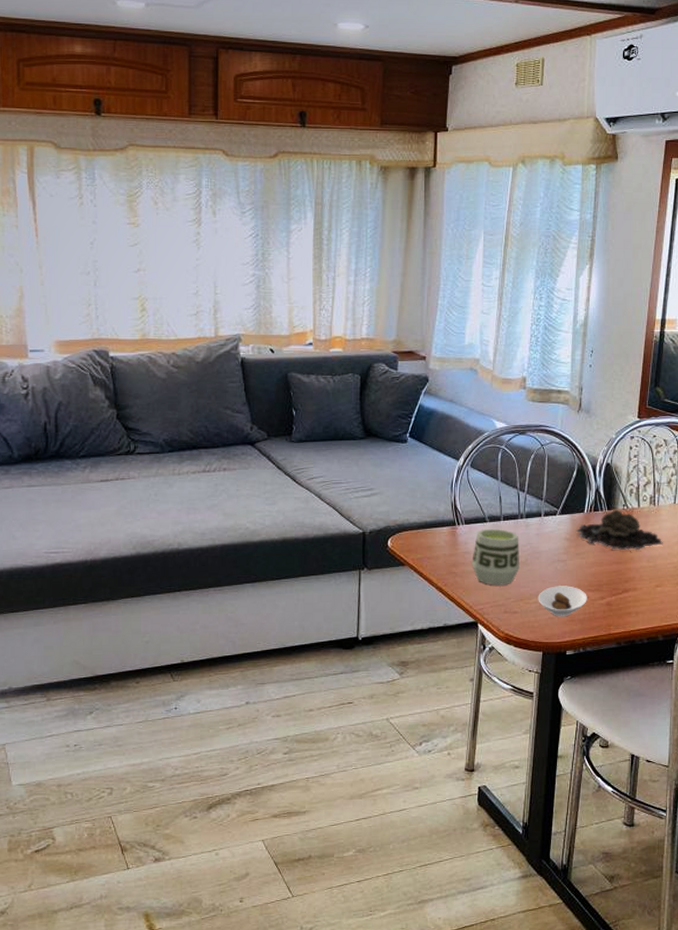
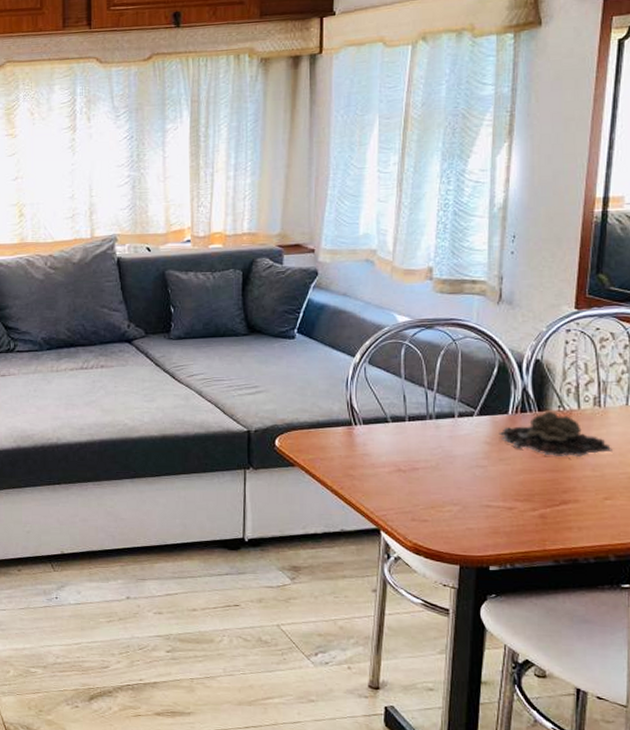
cup: present [472,528,519,586] -> none [372,429,429,491]
saucer: present [538,586,587,617] -> none [452,494,515,529]

